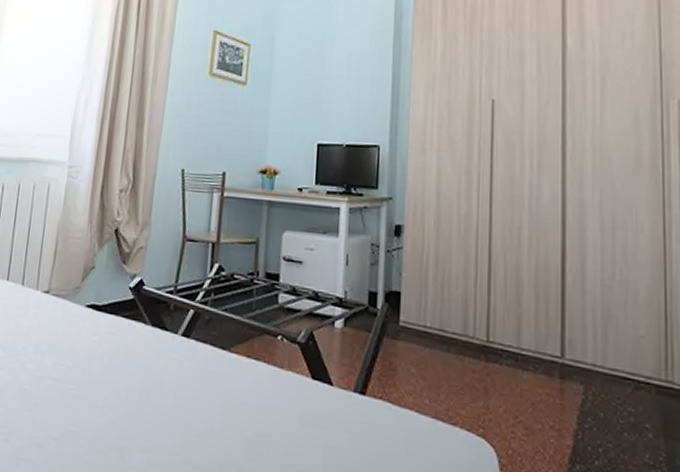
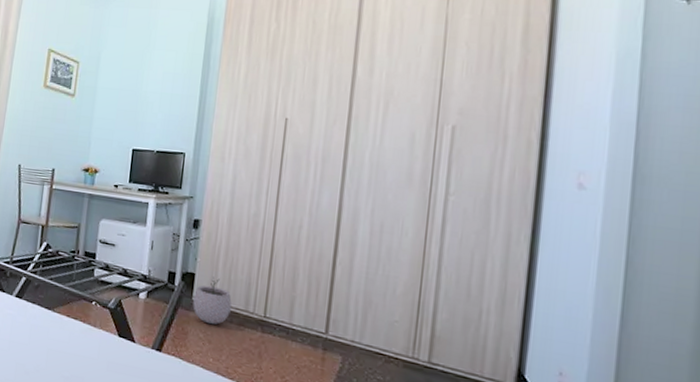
plant pot: none [400,294,447,356] -> present [193,276,232,325]

